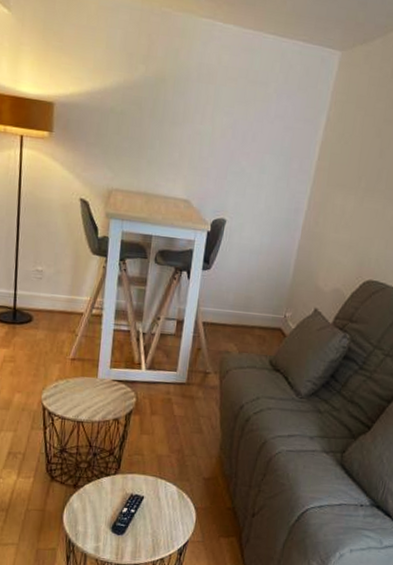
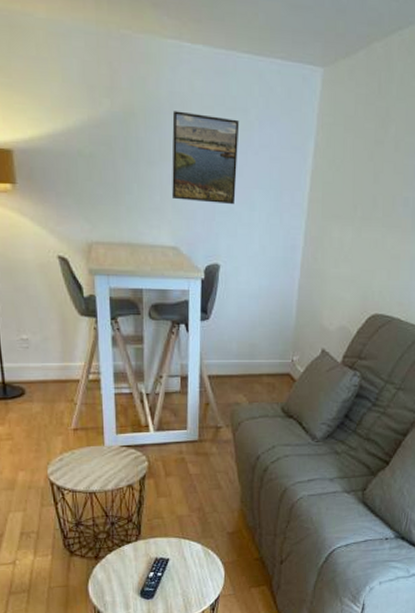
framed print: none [190,79,259,167] -> present [172,110,240,205]

